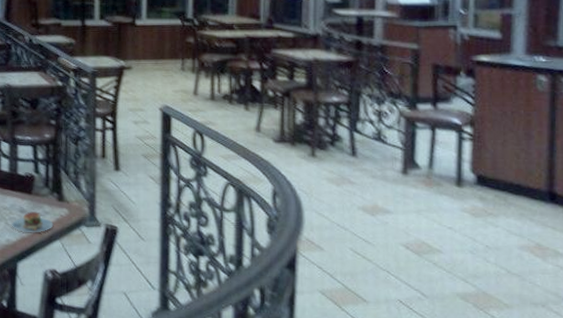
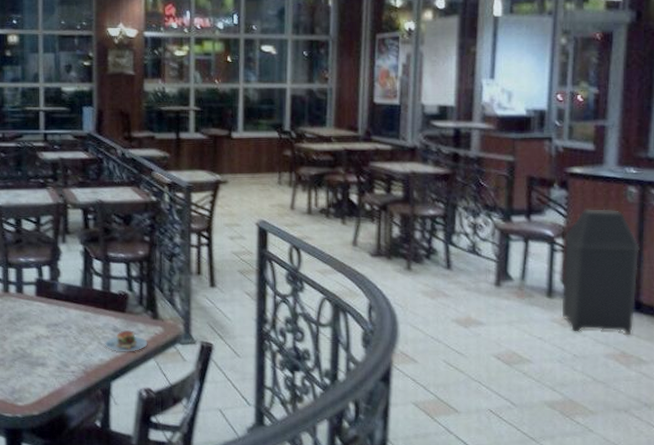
trash can: none [471,97,552,227] -> present [561,209,640,336]

